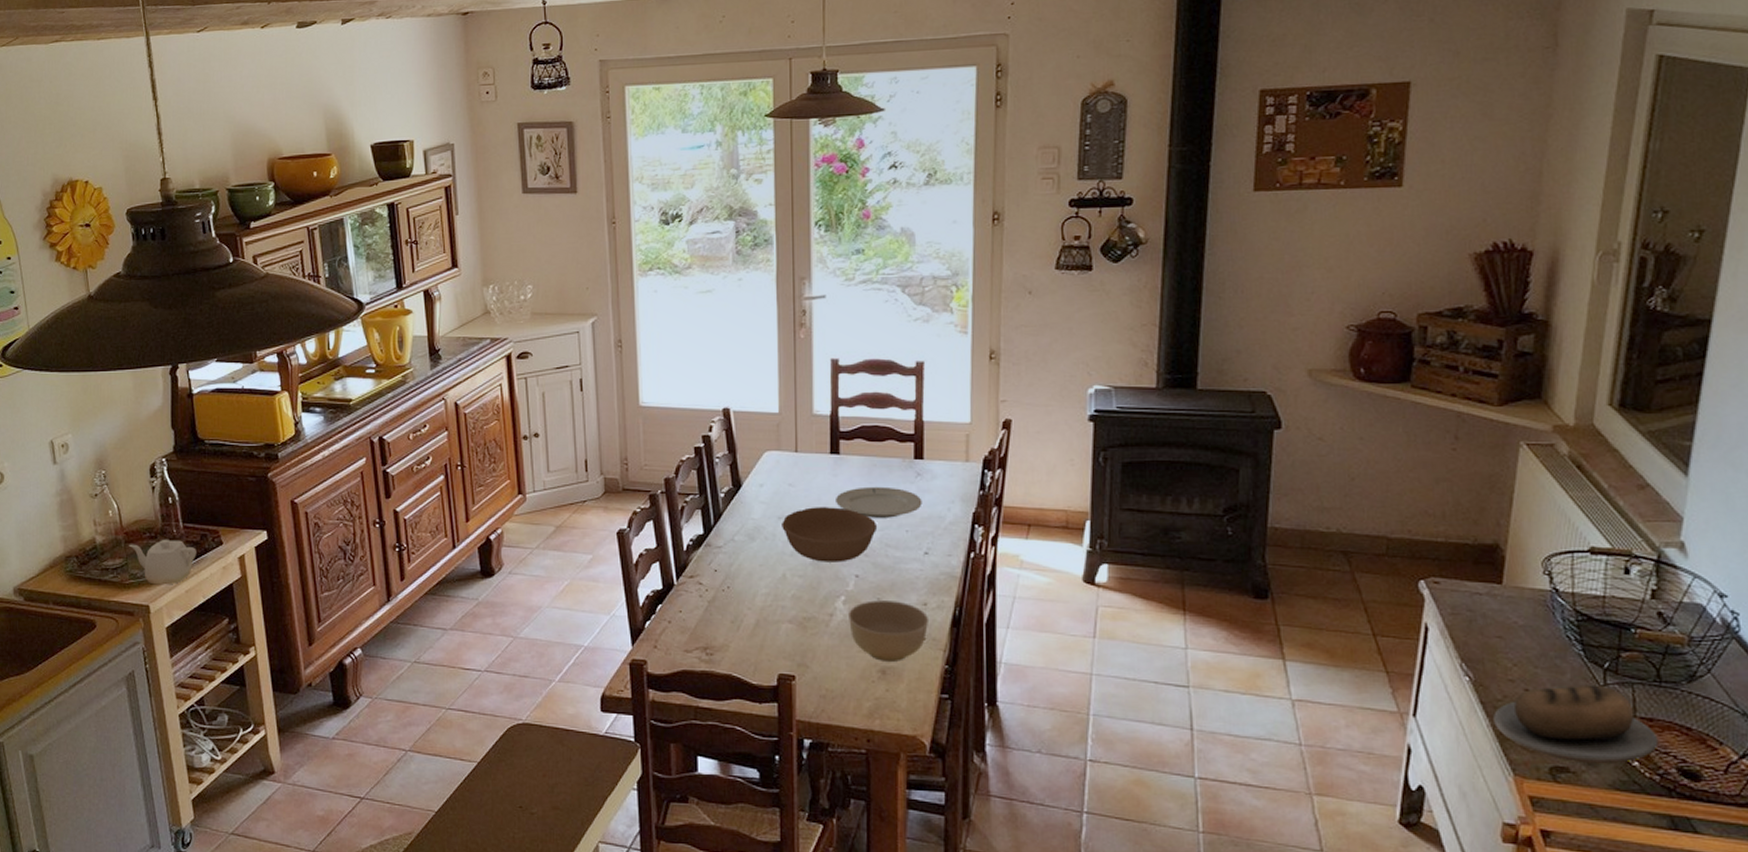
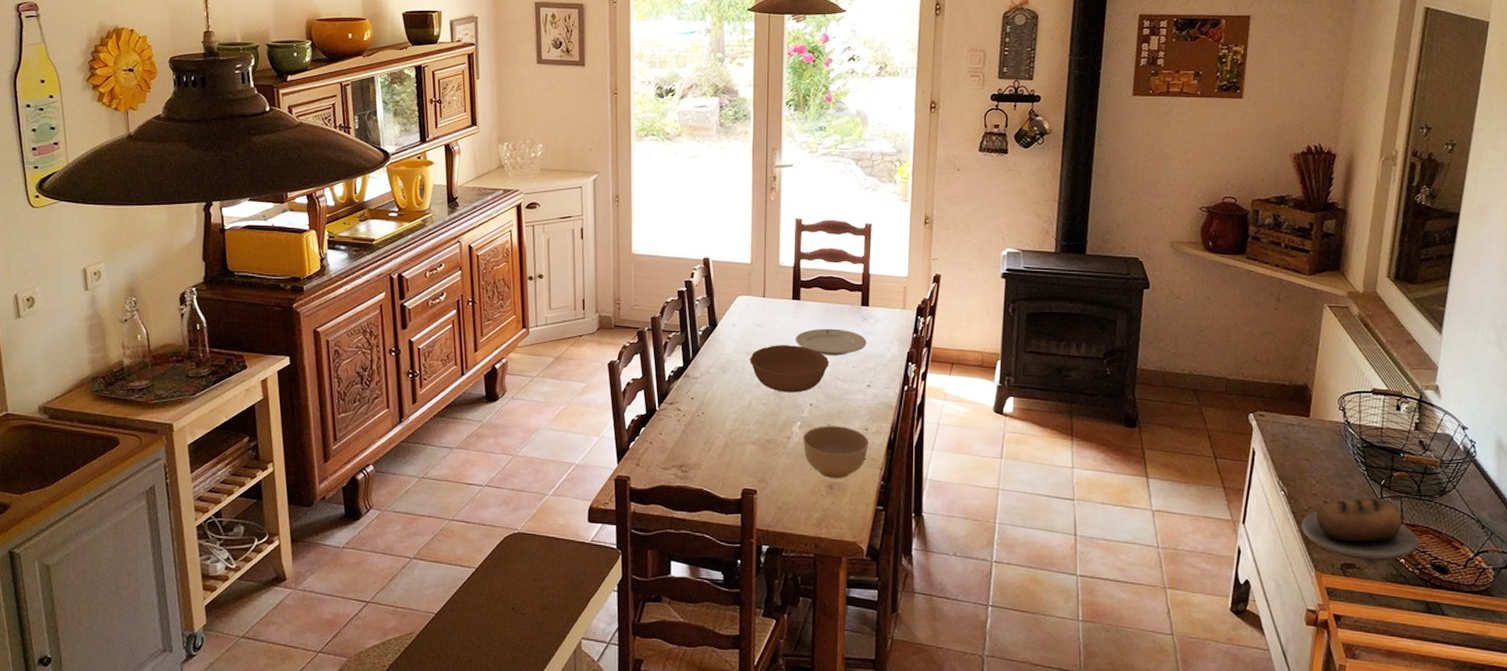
teapot: present [129,539,196,585] -> none [155,362,221,405]

